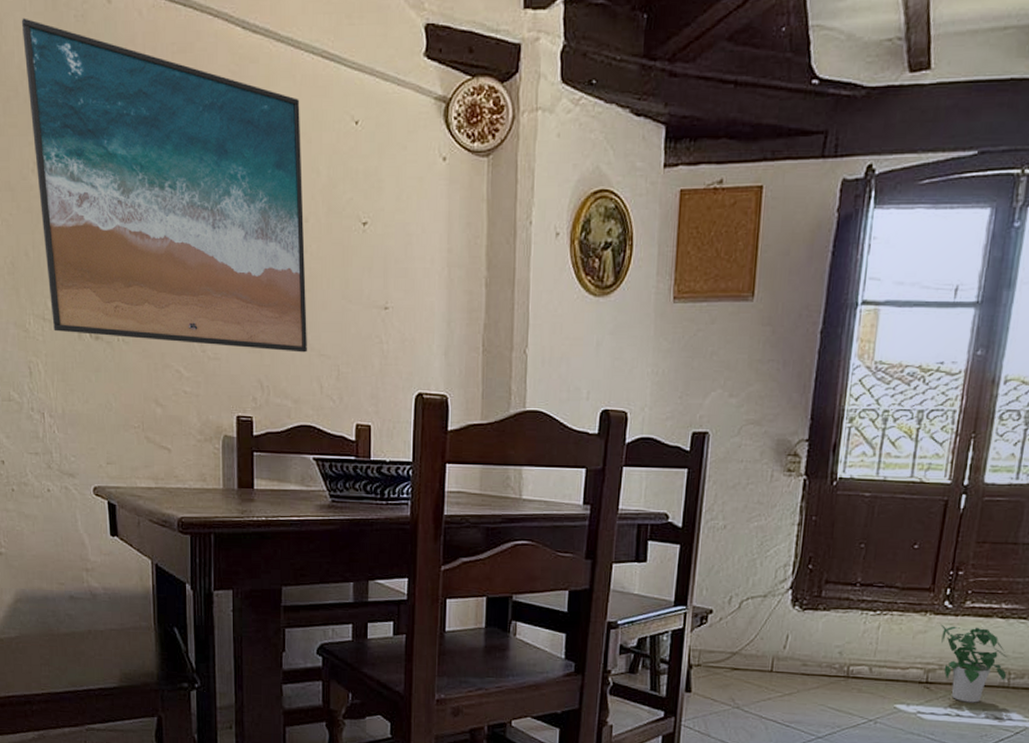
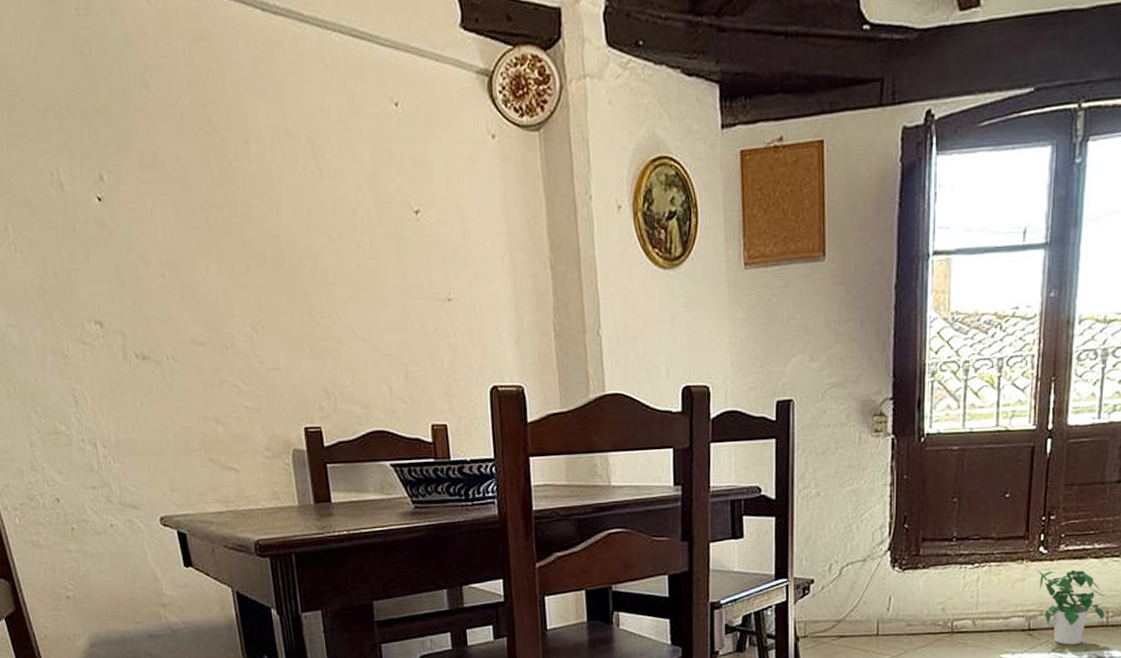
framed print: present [21,18,307,353] -> none [16,14,371,355]

